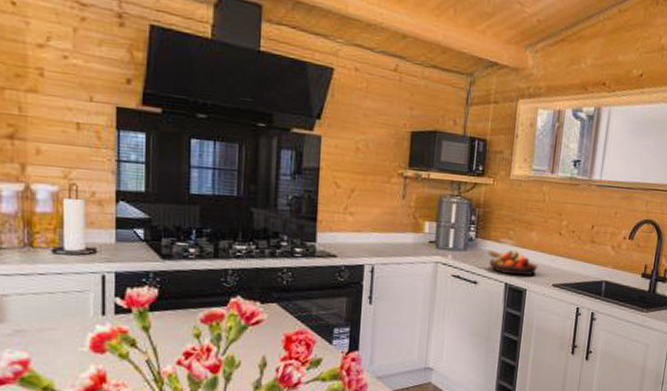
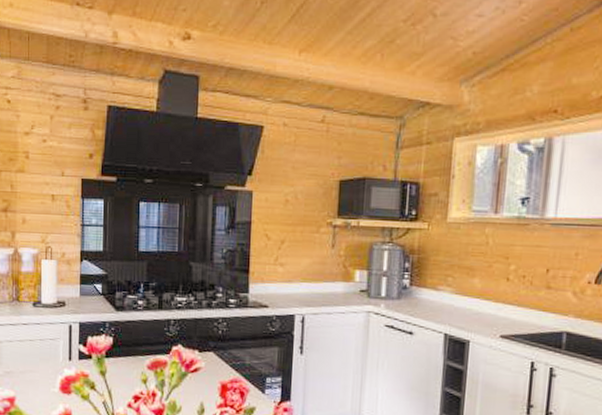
fruit bowl: present [487,249,539,276] -> none [424,297,483,326]

